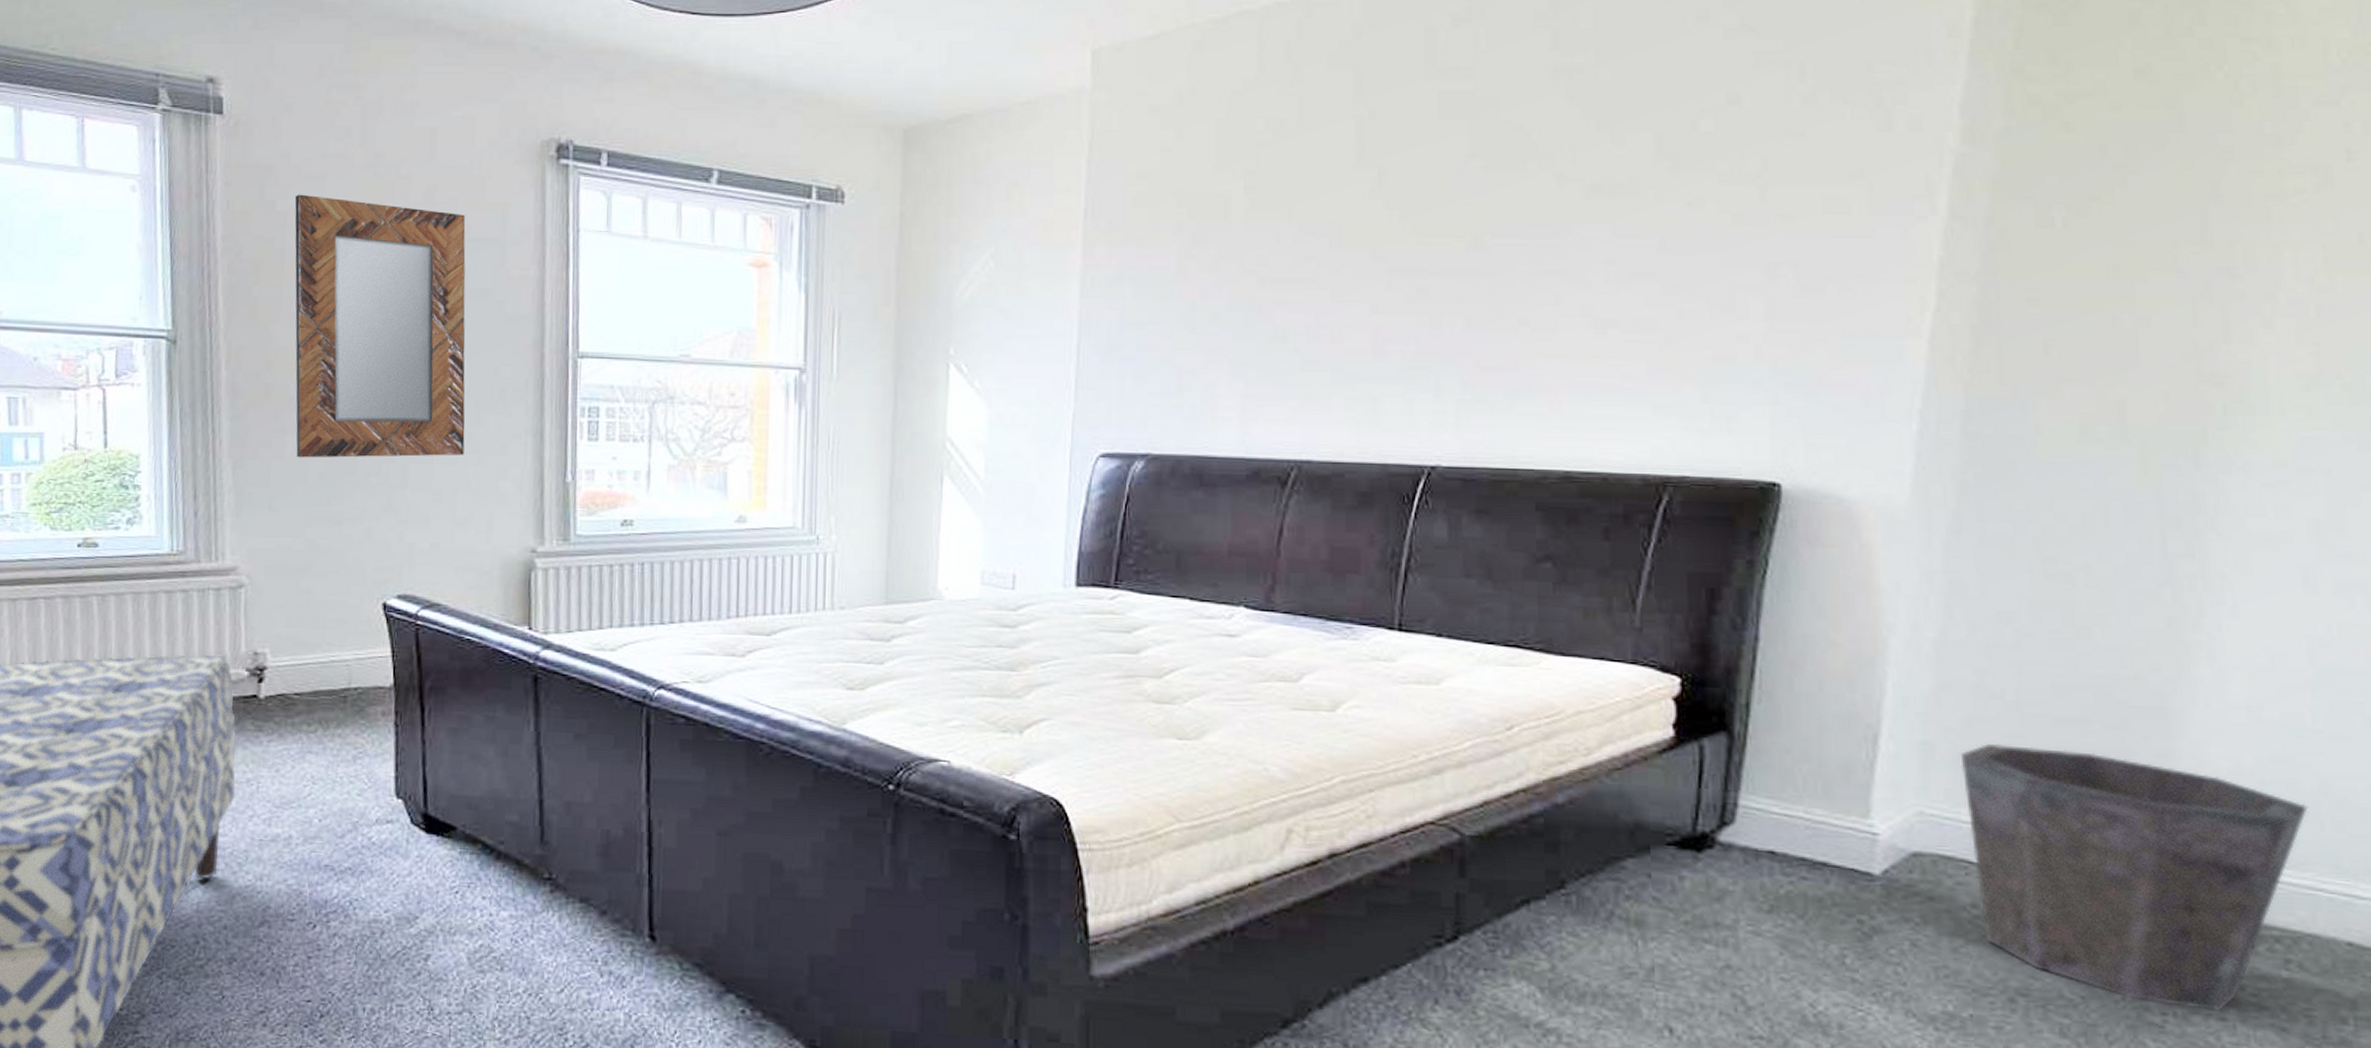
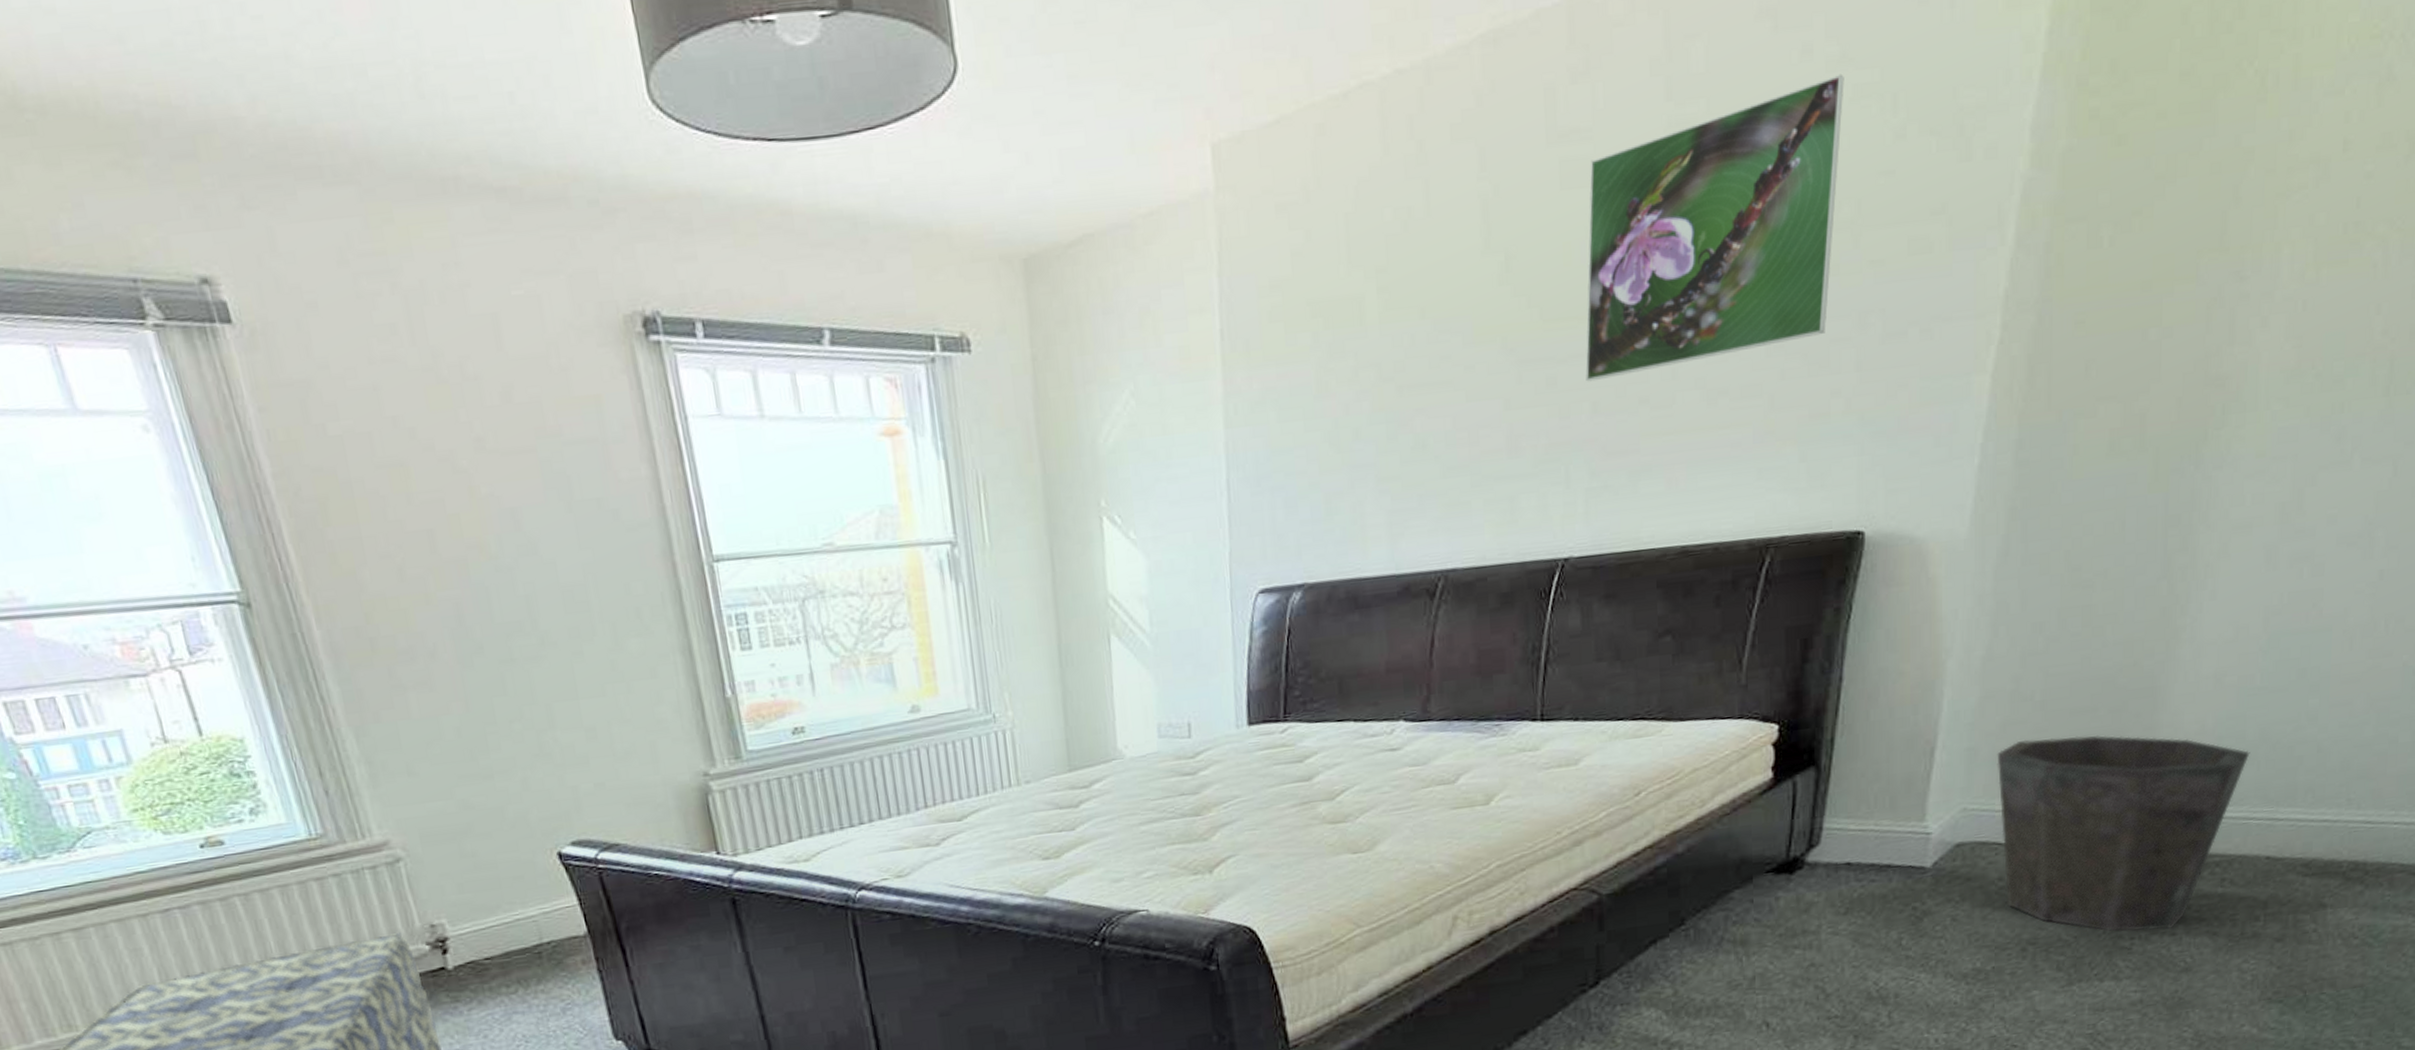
home mirror: present [294,194,466,458] -> none [347,411,611,715]
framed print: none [1460,40,1745,297] -> present [1585,73,1844,382]

